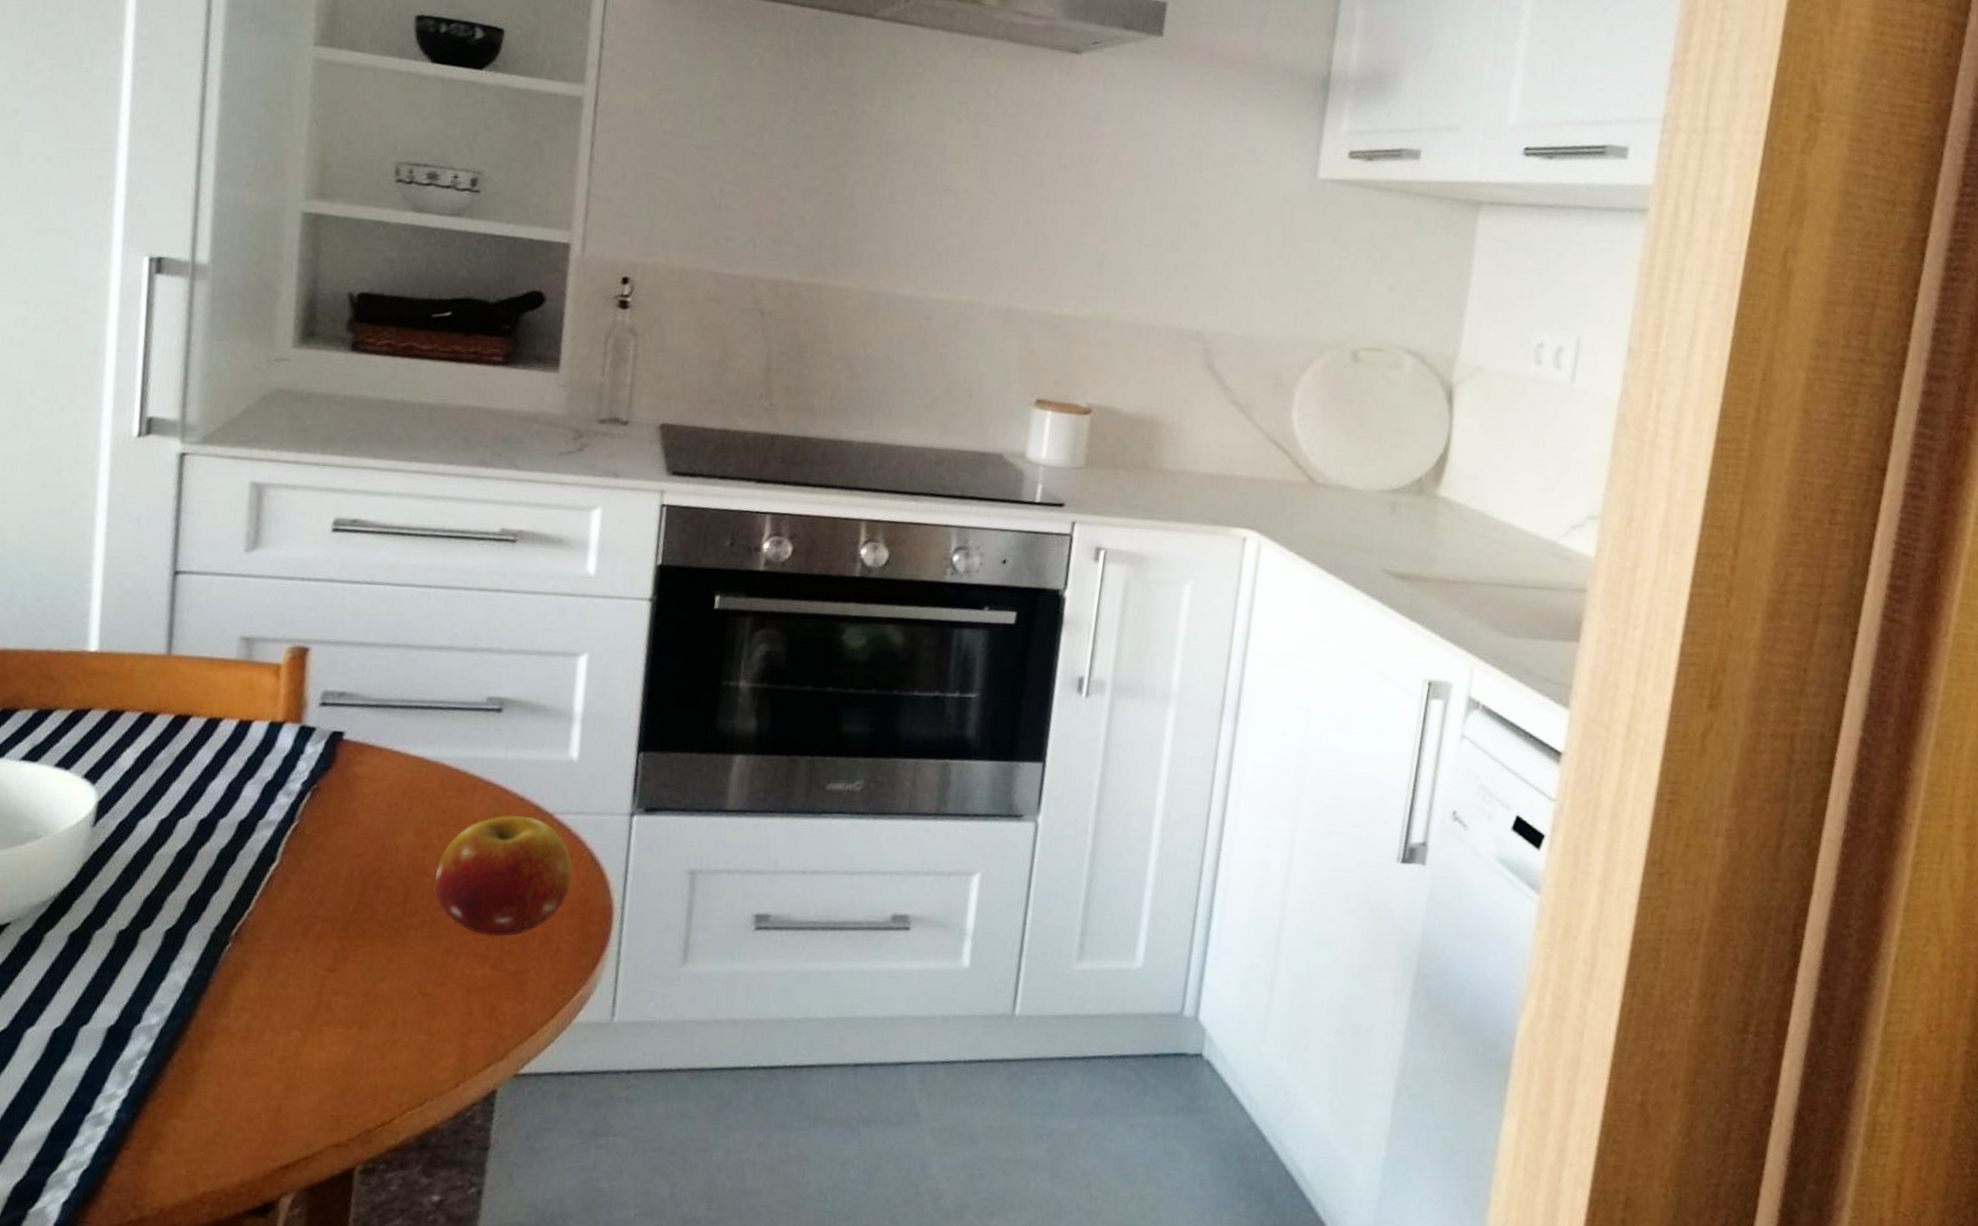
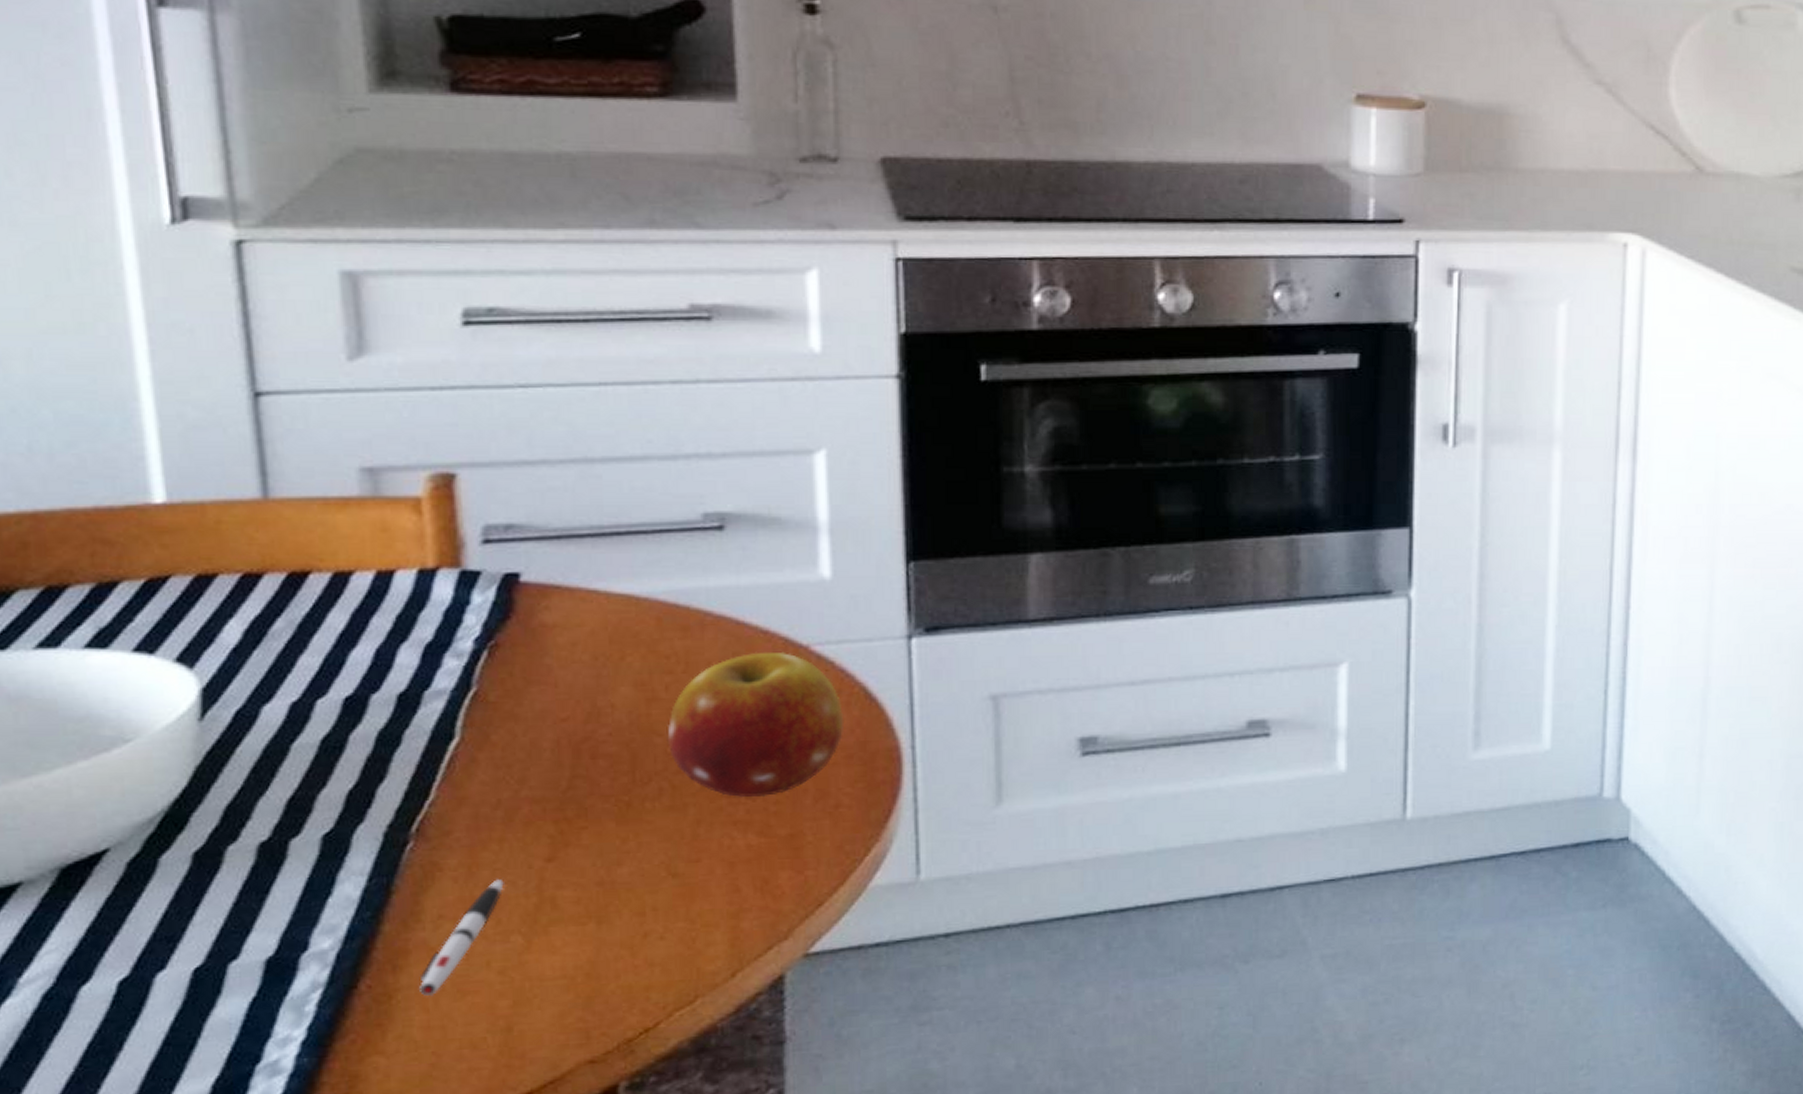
pen: none [217,982,294,1074] -> present [419,879,504,997]

